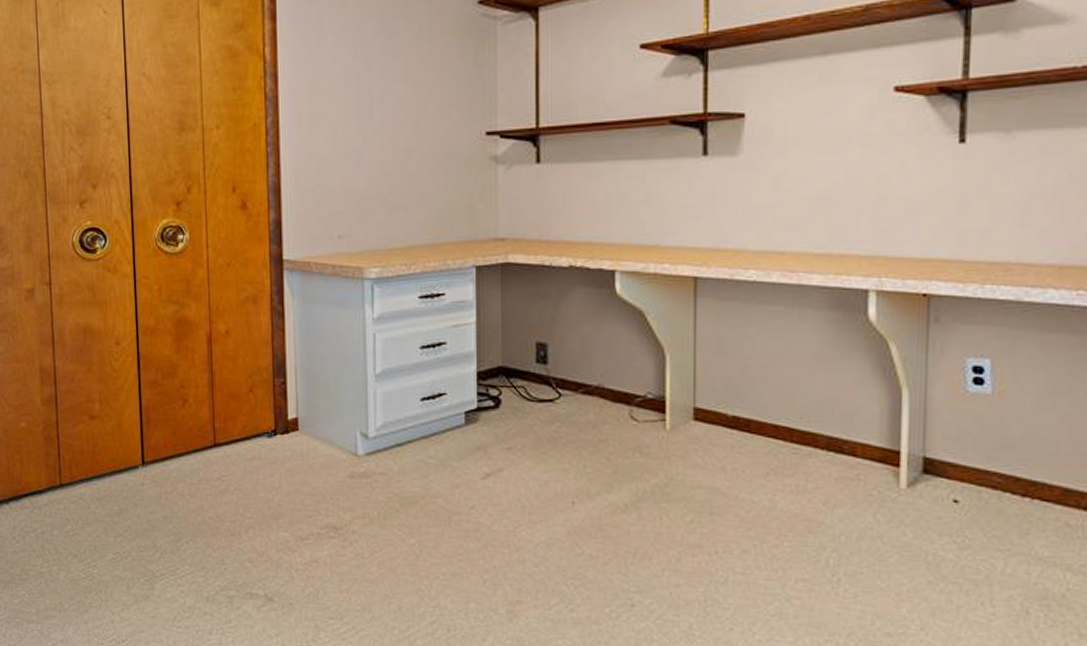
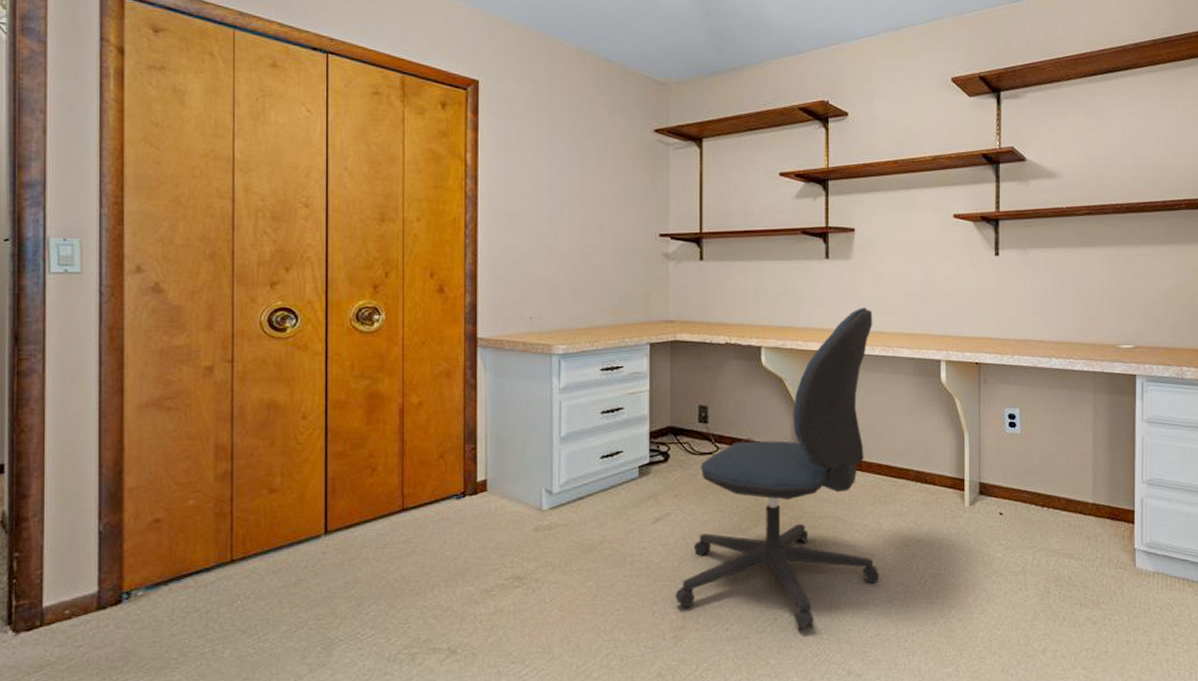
office chair: none [509,219,773,622] -> present [675,308,880,629]

